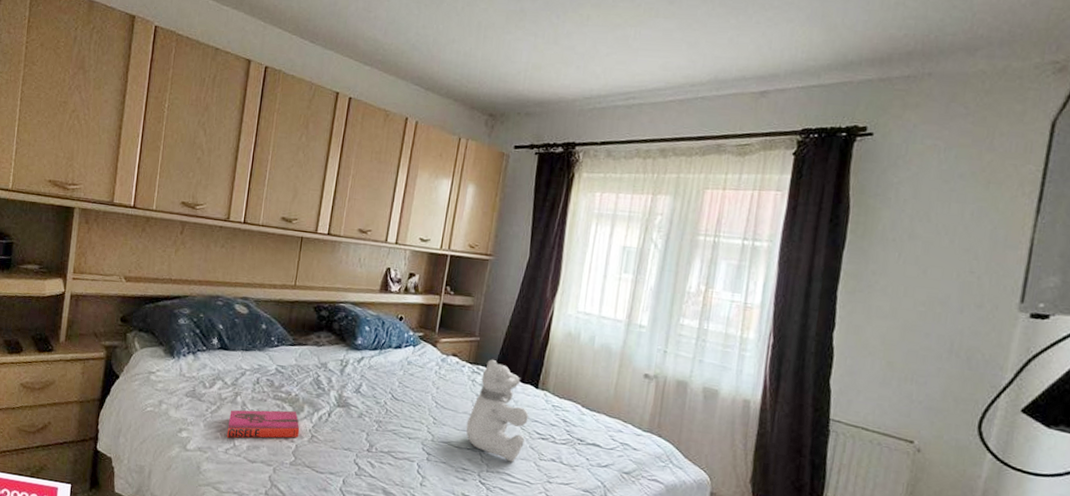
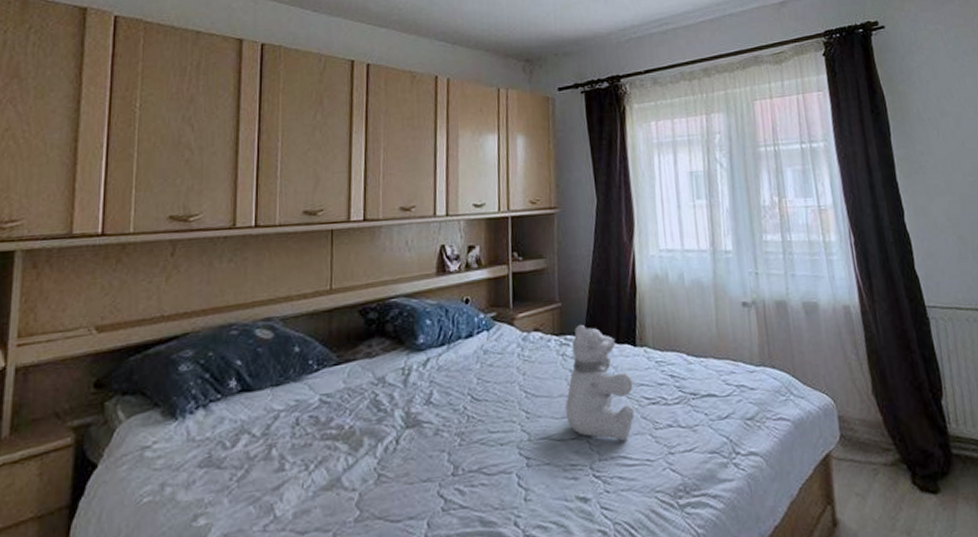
hardback book: present [226,410,300,439] -> none [262,448,362,510]

